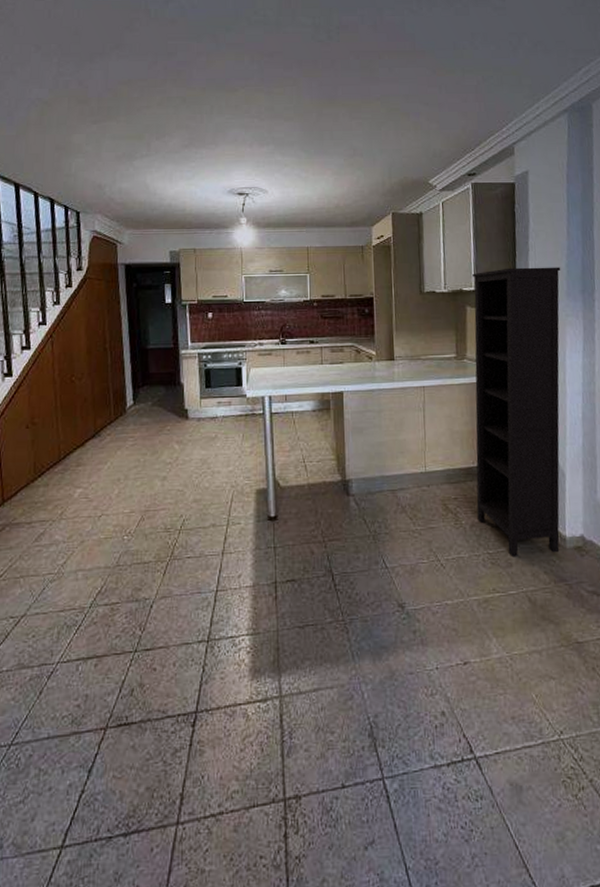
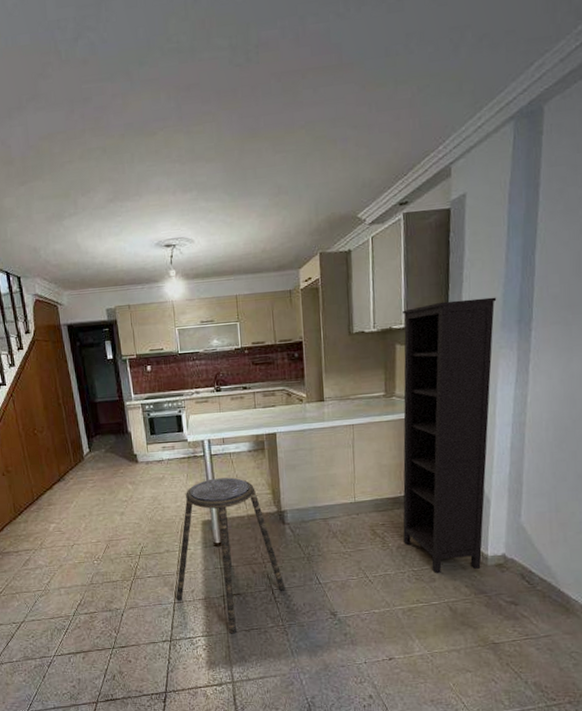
stool: none [219,439,347,632] -> present [176,477,285,634]

